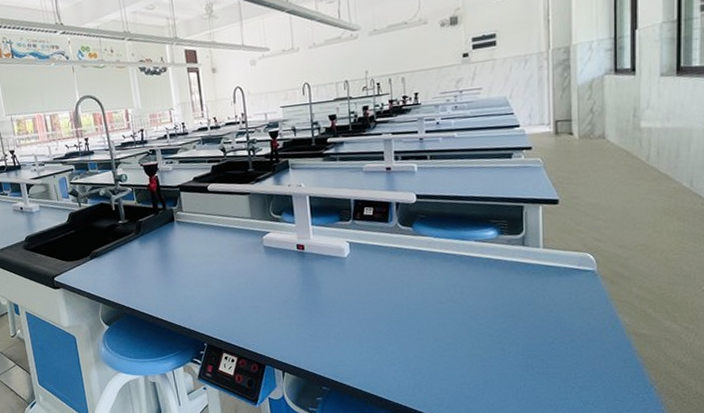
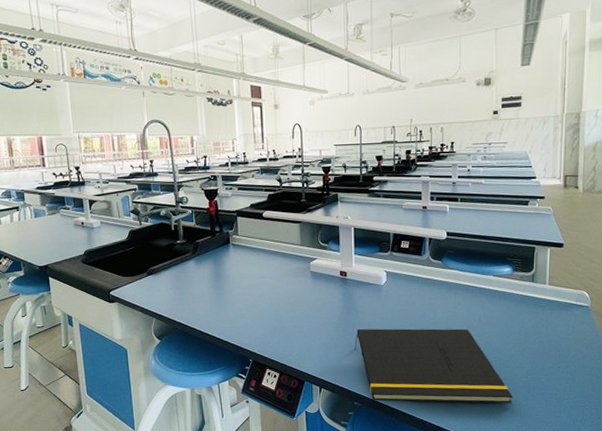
notepad: none [318,302,508,385] -> present [354,328,514,404]

